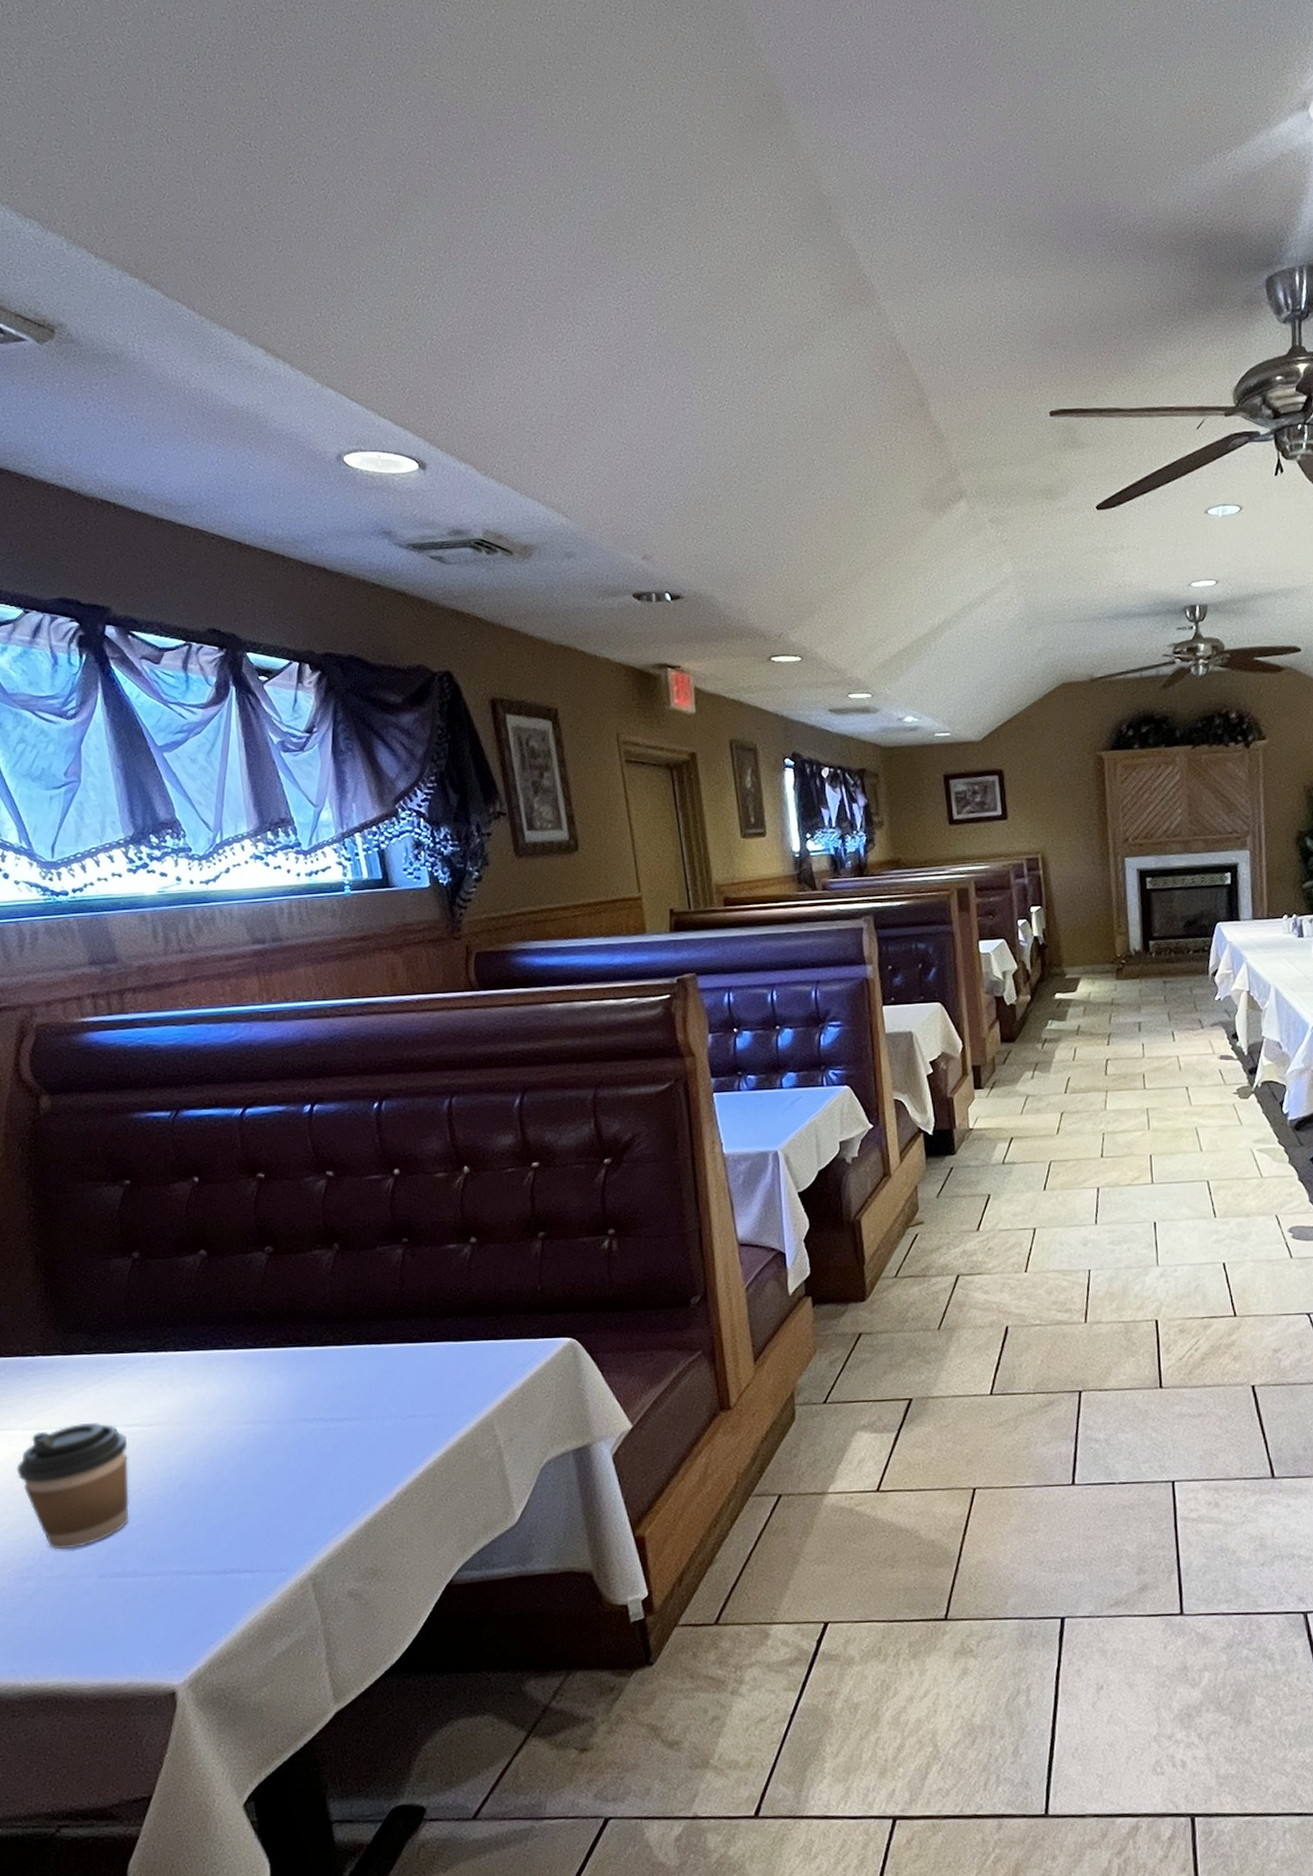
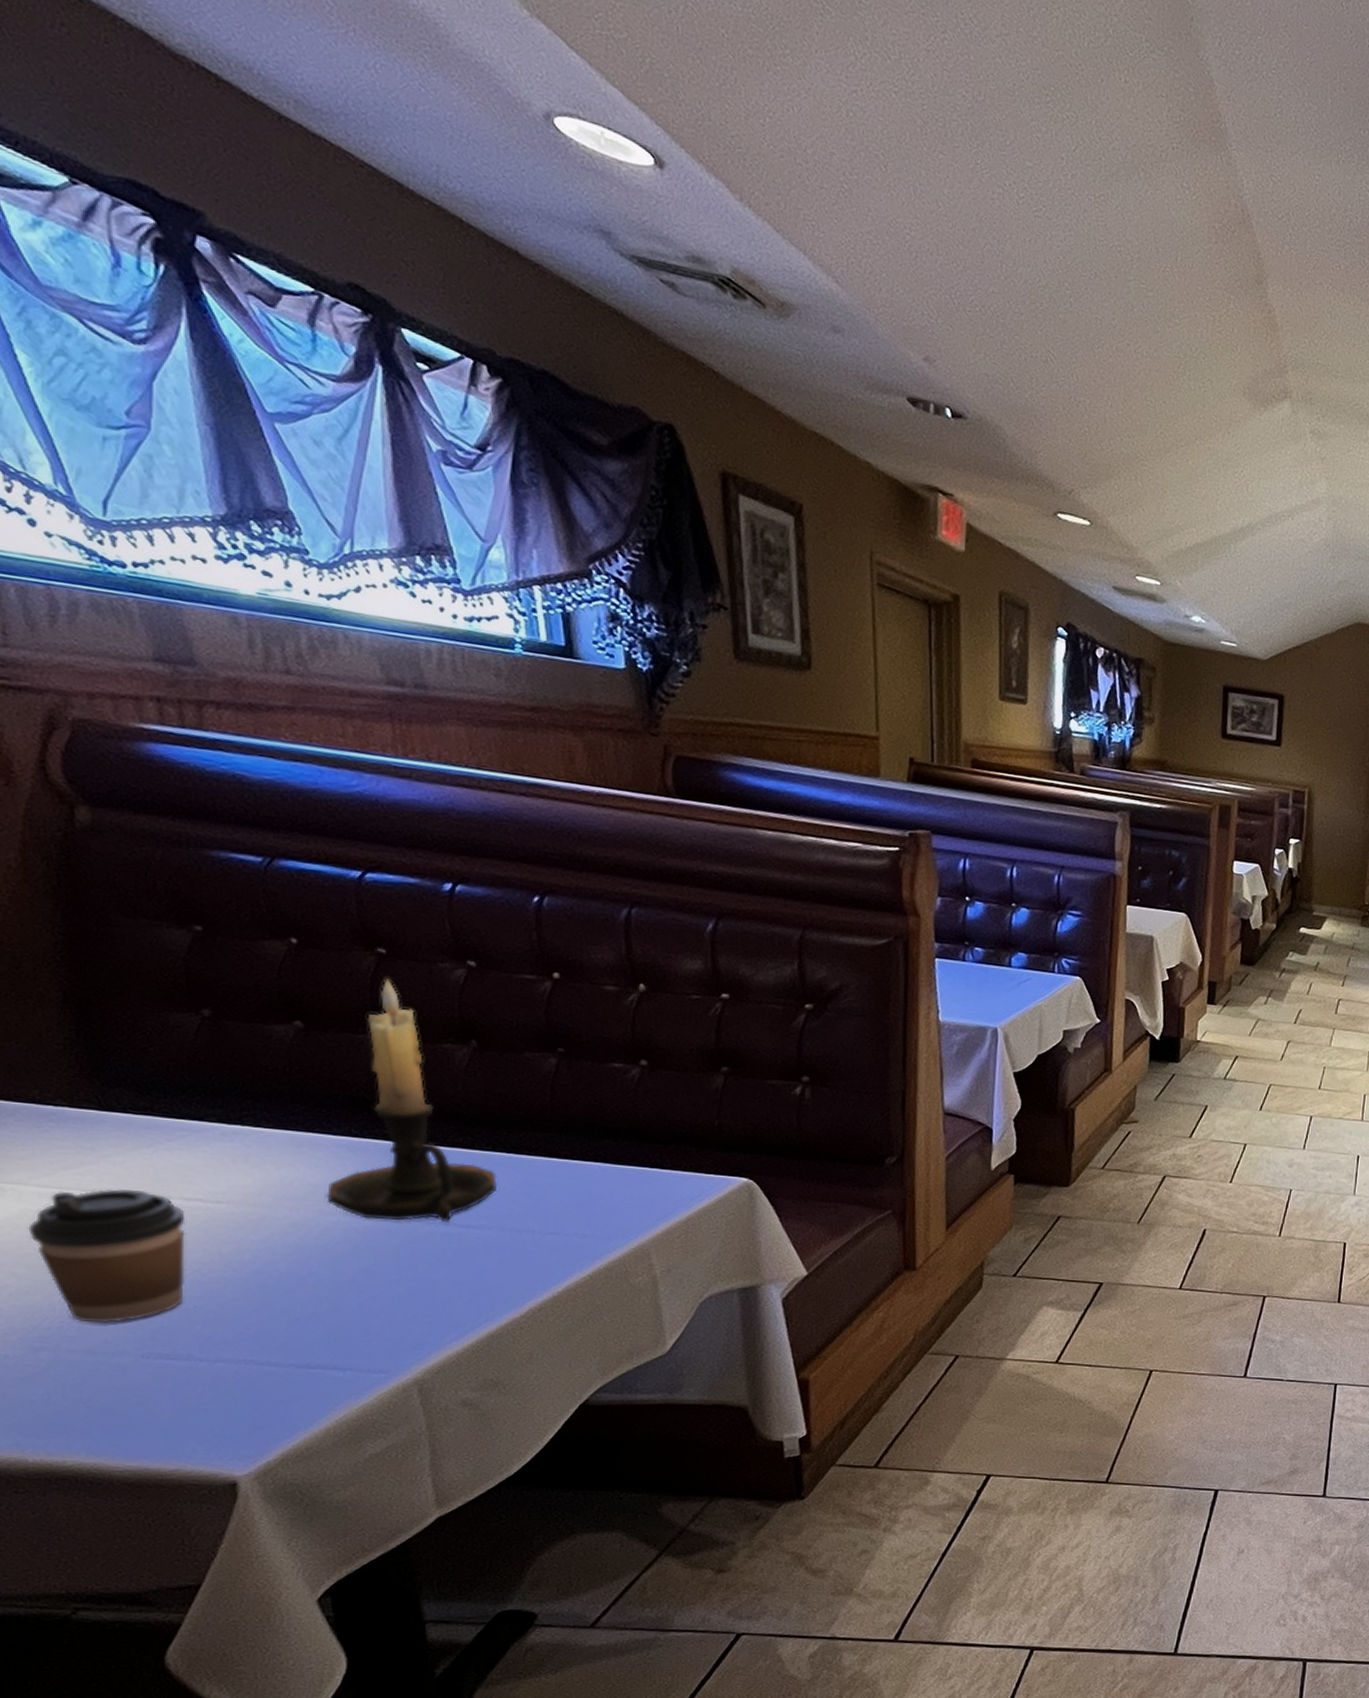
candle holder: none [231,1199,364,1424] -> present [327,978,498,1223]

